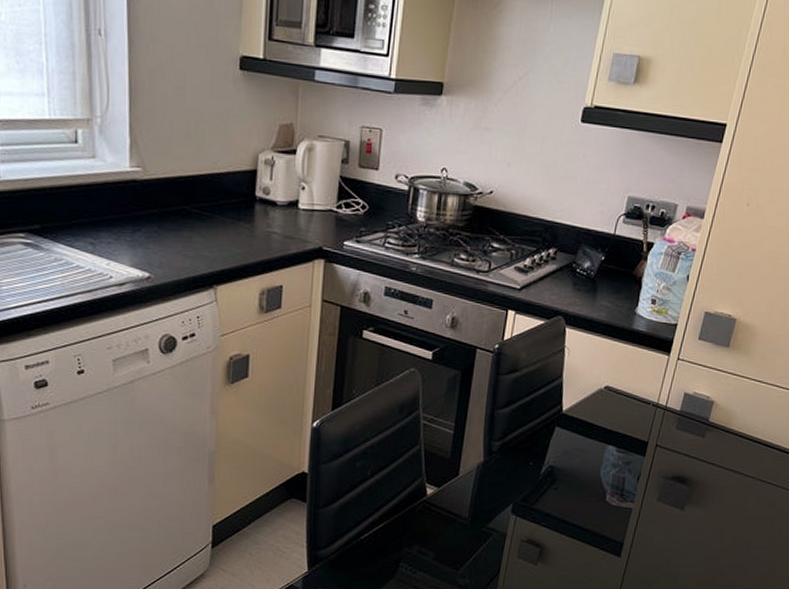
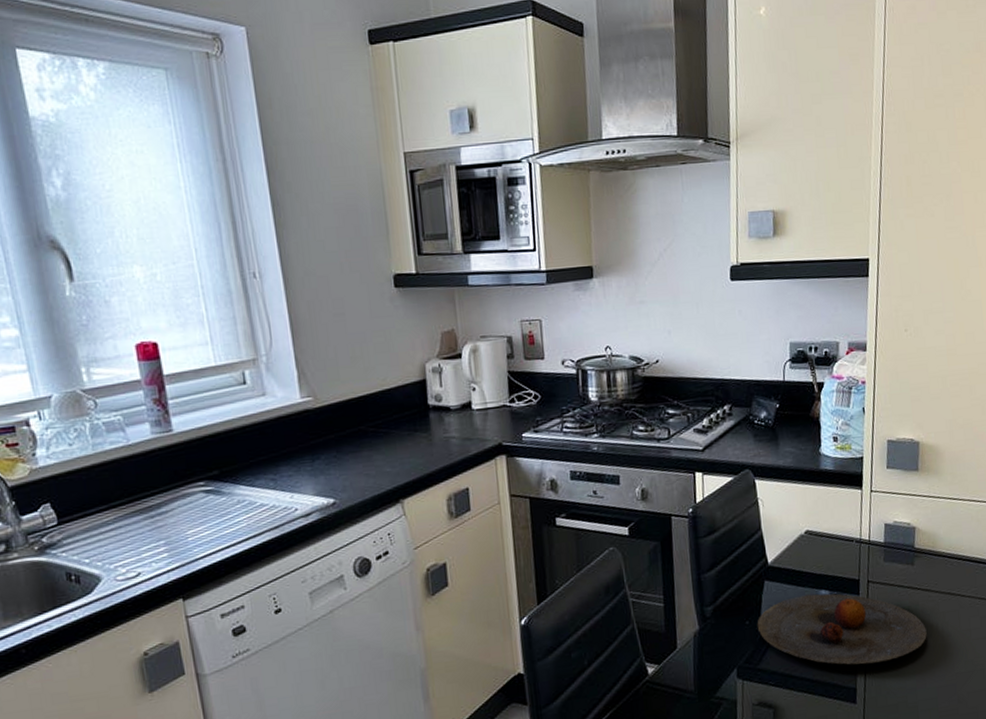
plate: none [539,447,703,523] -> present [757,593,927,665]

